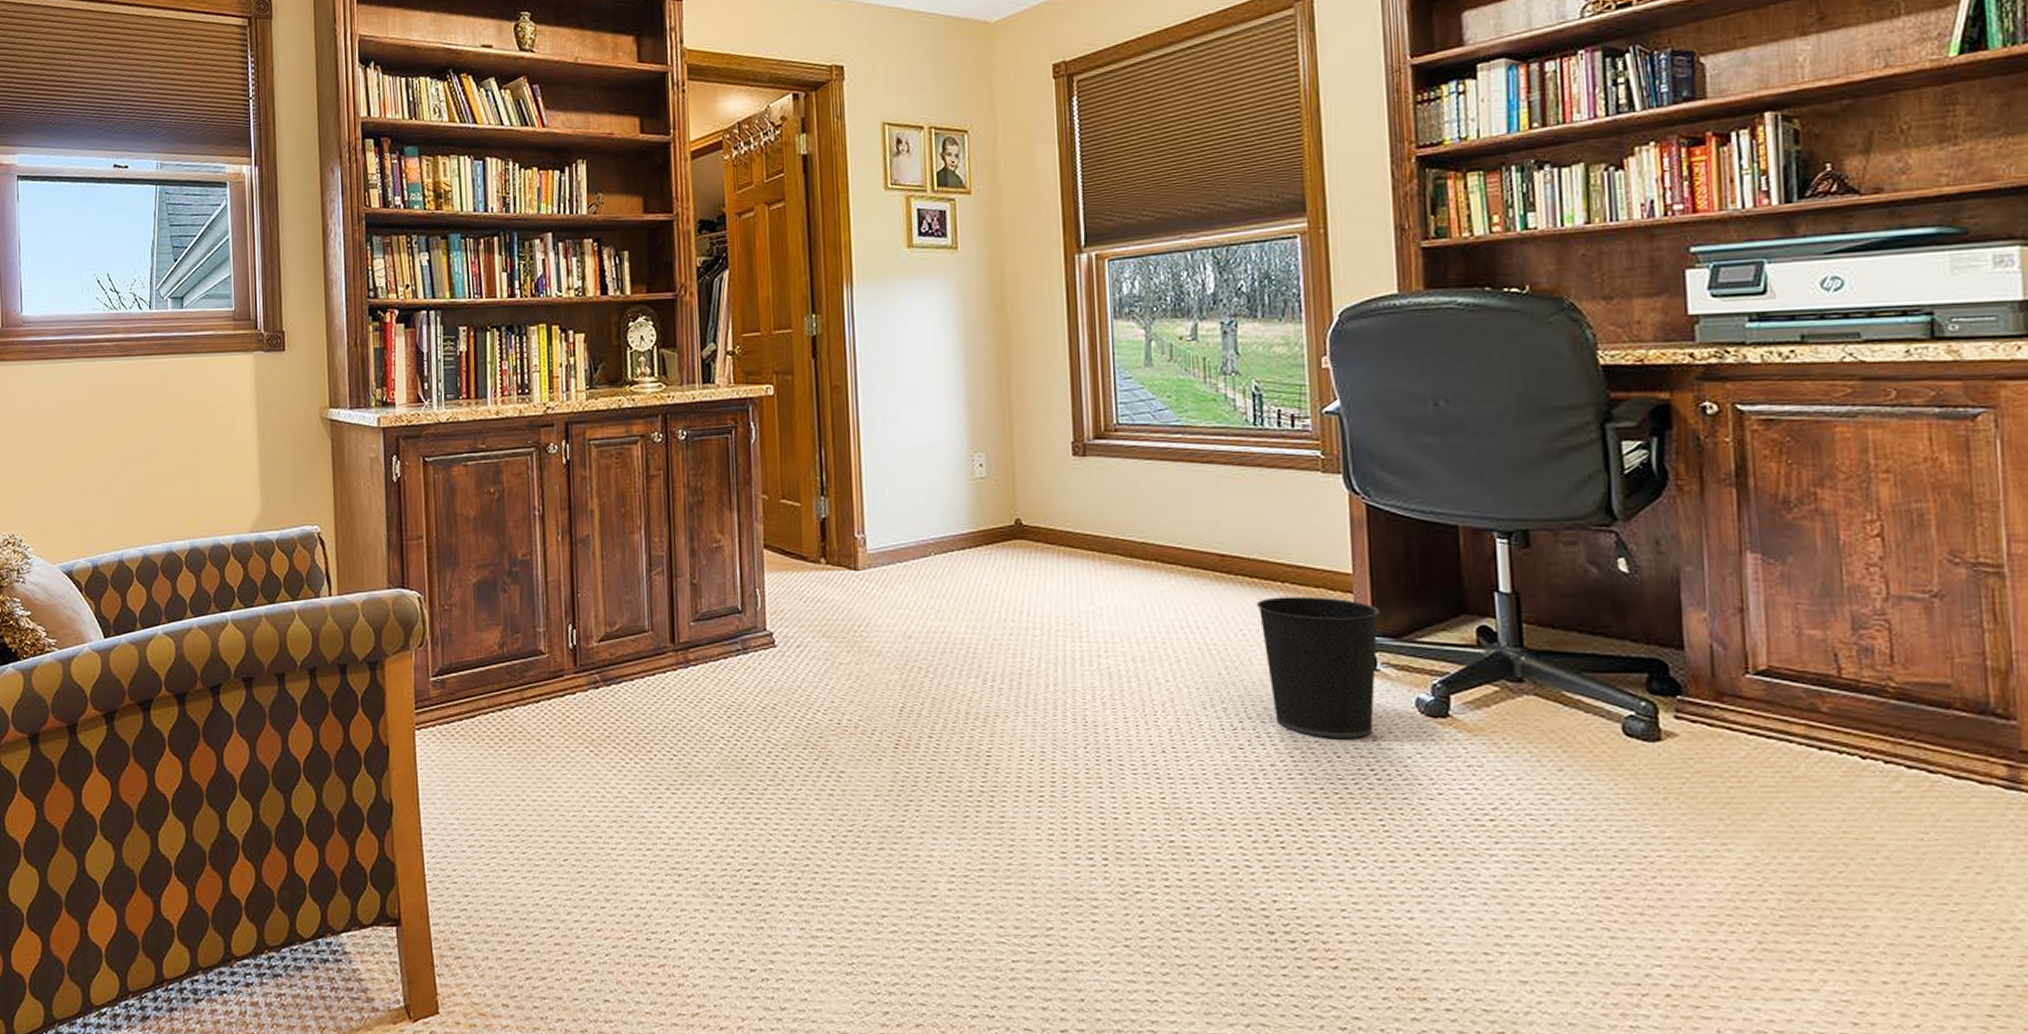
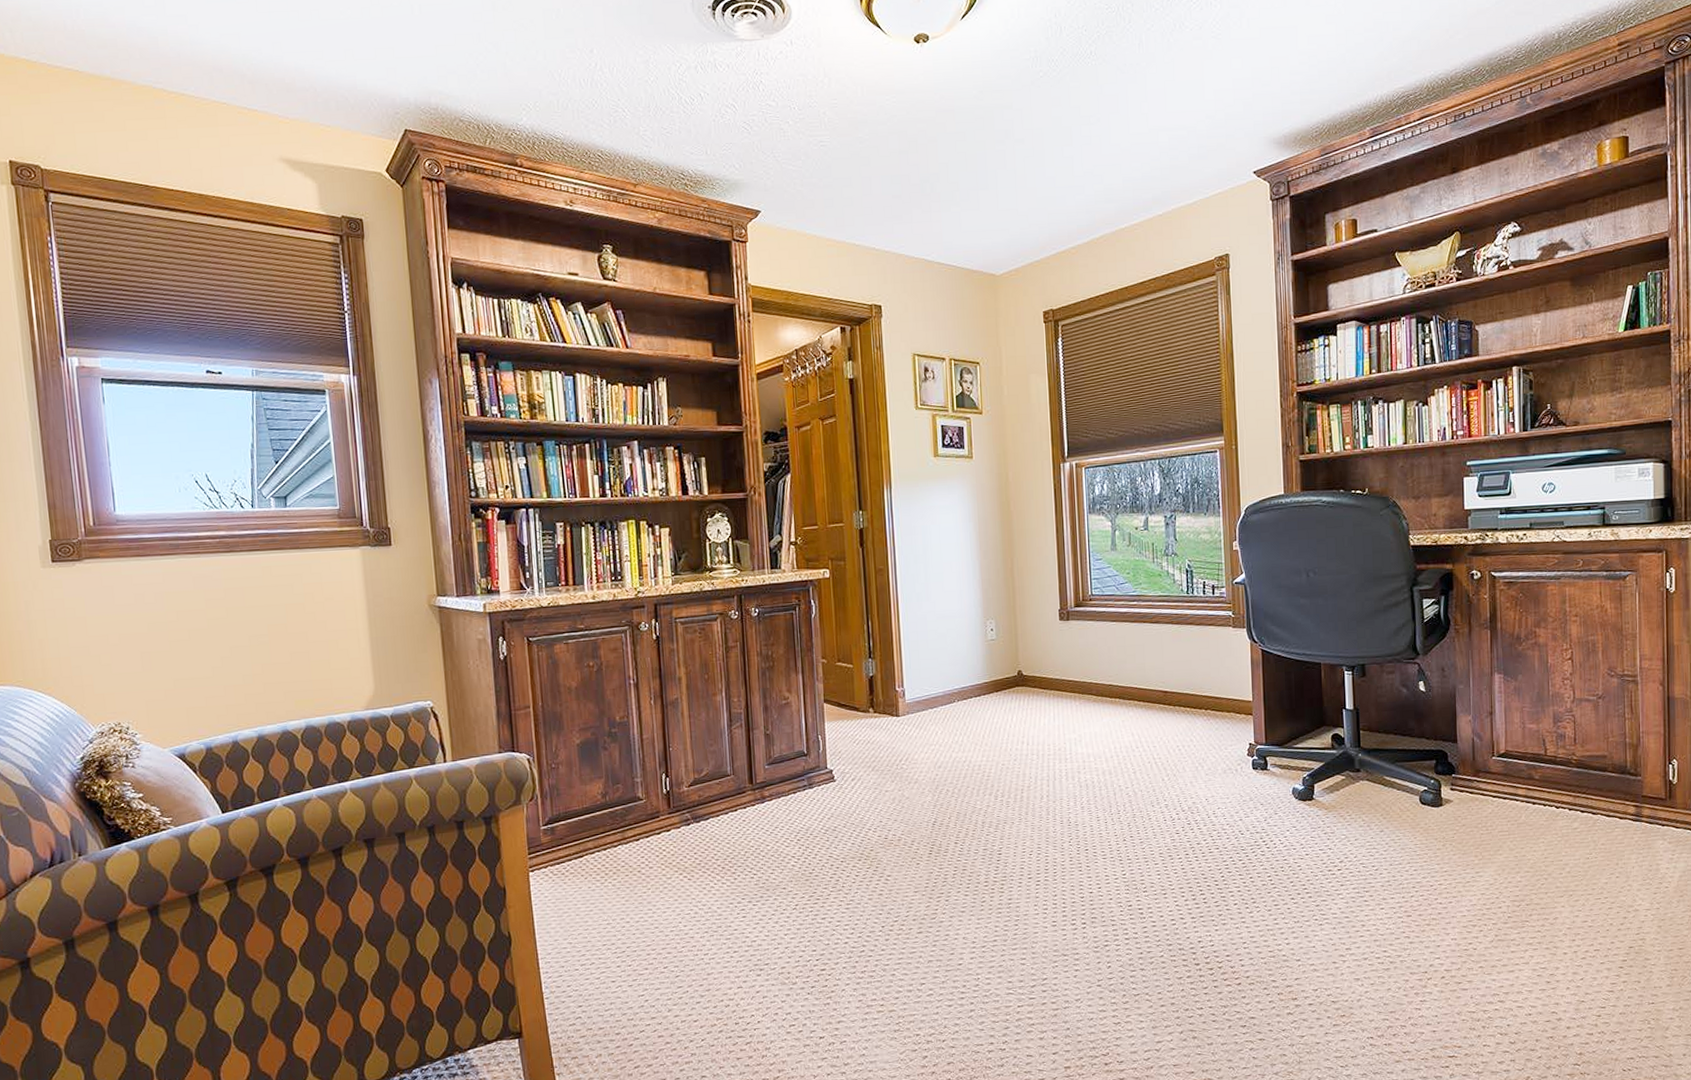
wastebasket: present [1256,596,1379,738] -> none [1188,719,1270,821]

